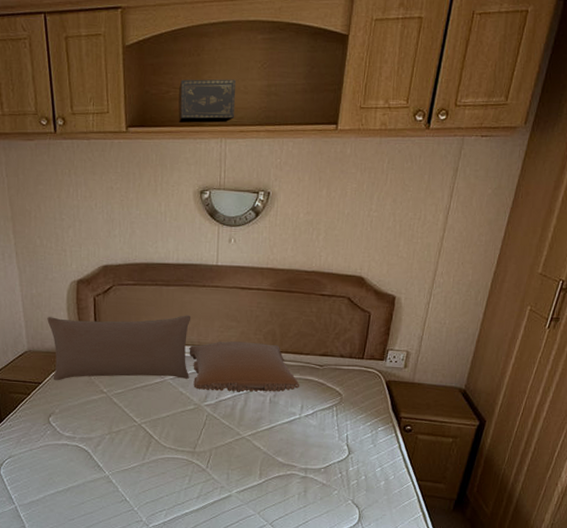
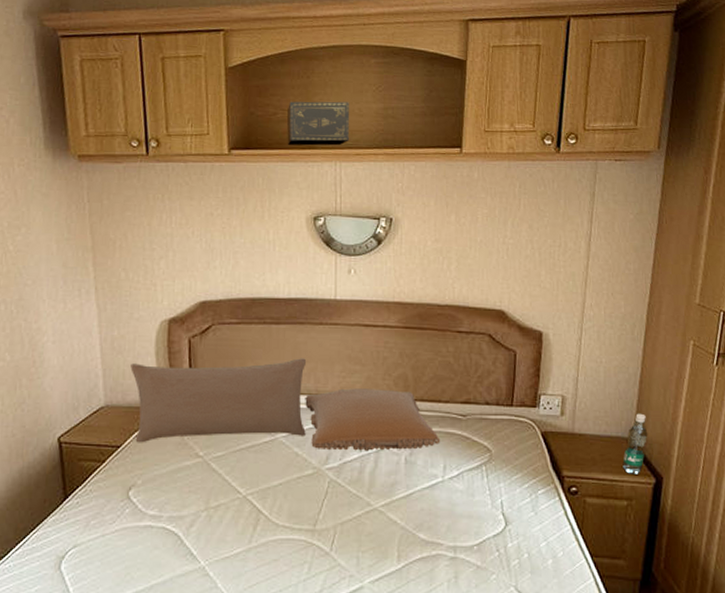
bottle: none [452,367,478,418] -> present [622,413,648,474]

